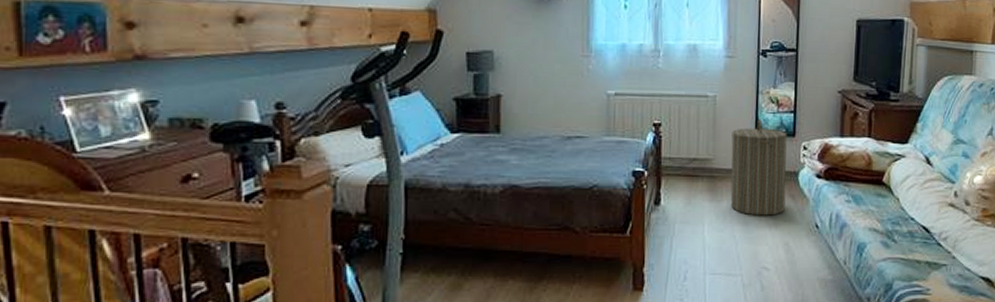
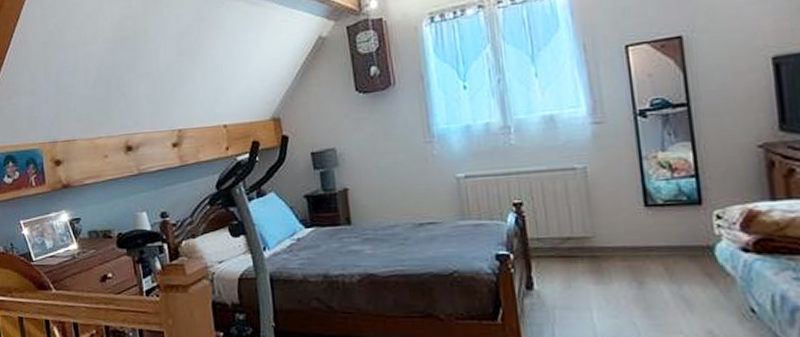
laundry hamper: present [730,119,787,216] -> none [613,188,701,300]

